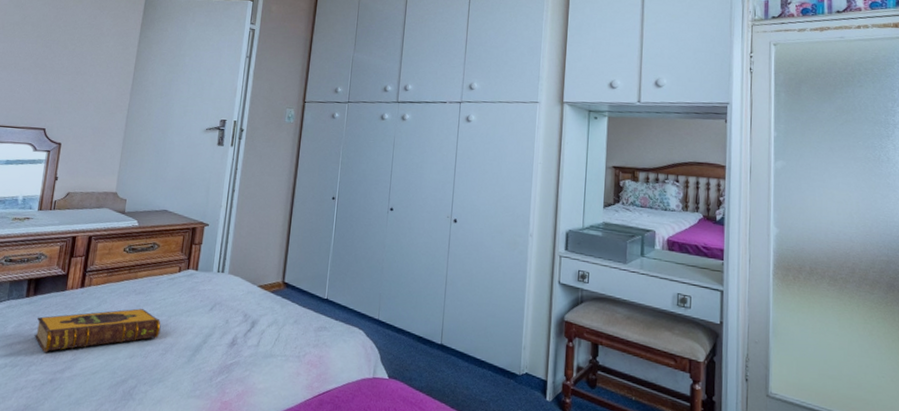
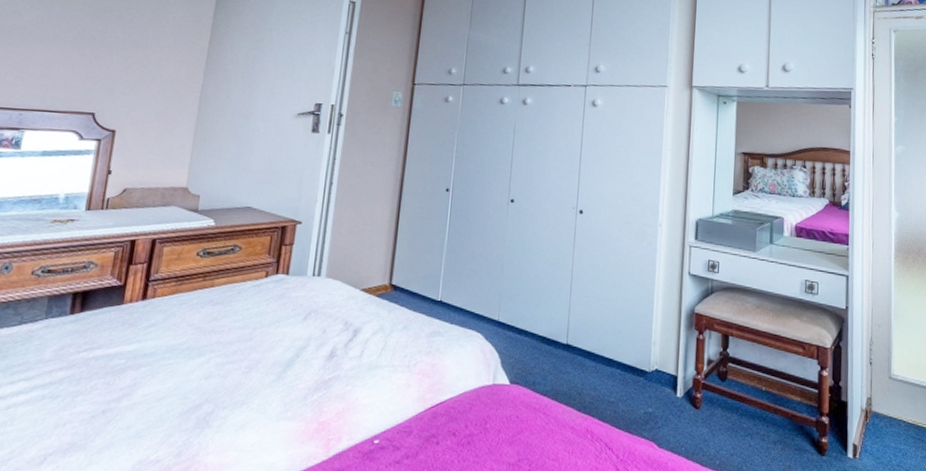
hardback book: present [34,308,161,352] -> none [81,321,244,378]

